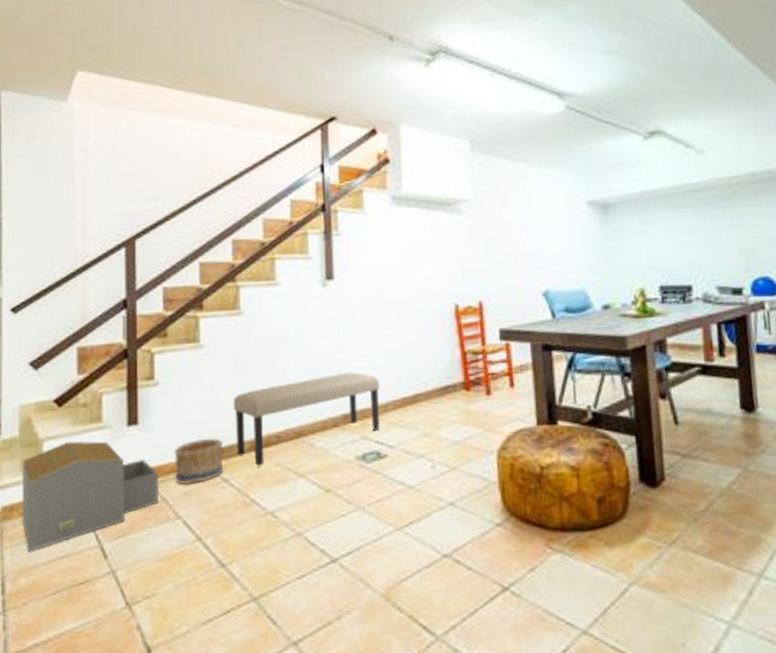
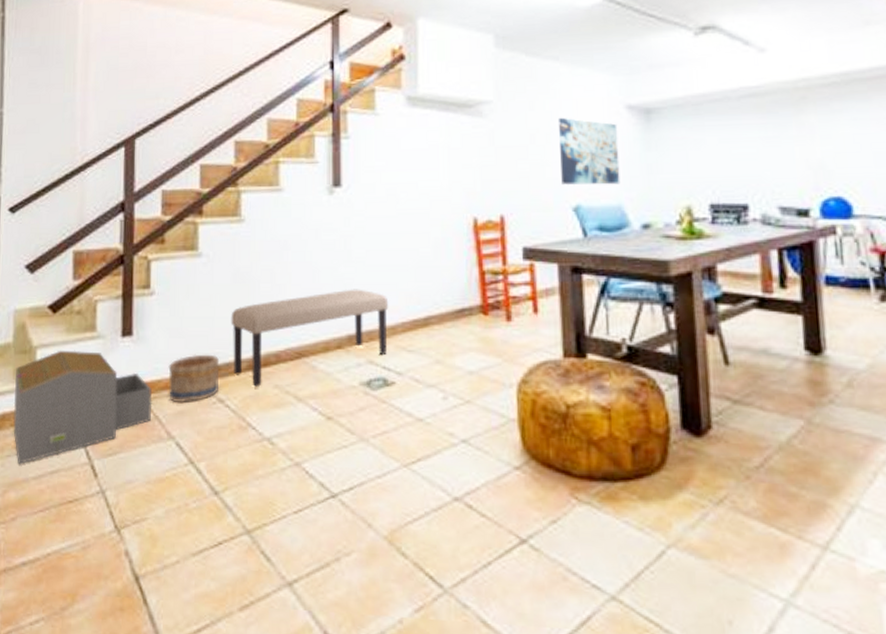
wall art: none [527,212,583,273] -> present [557,117,620,185]

